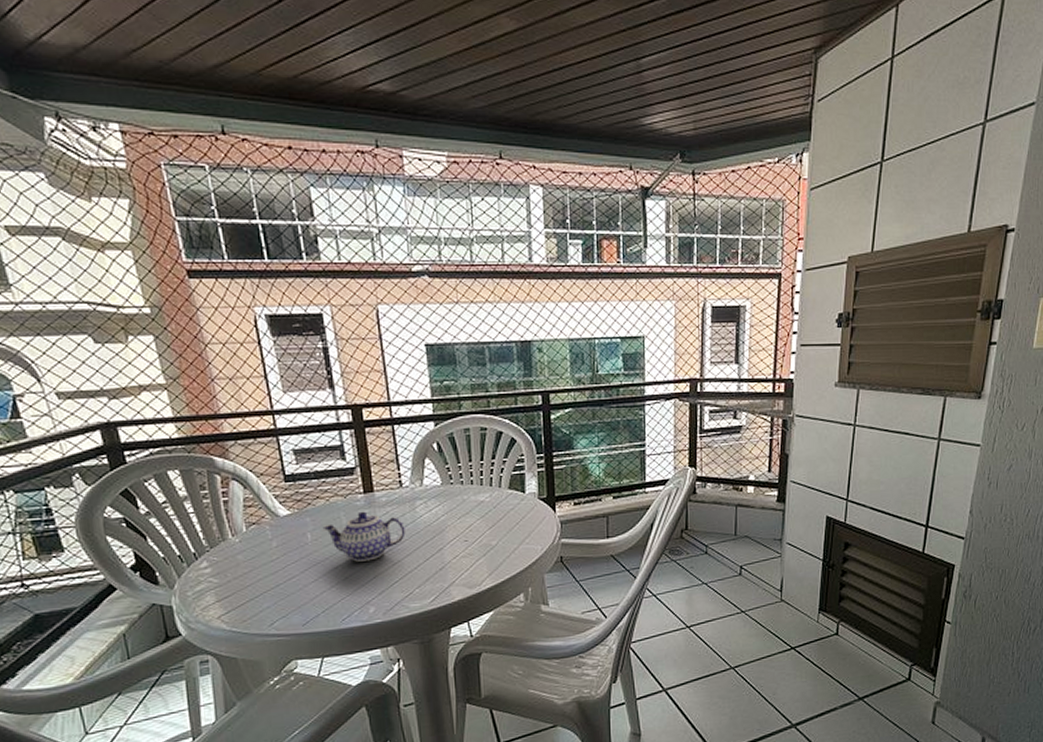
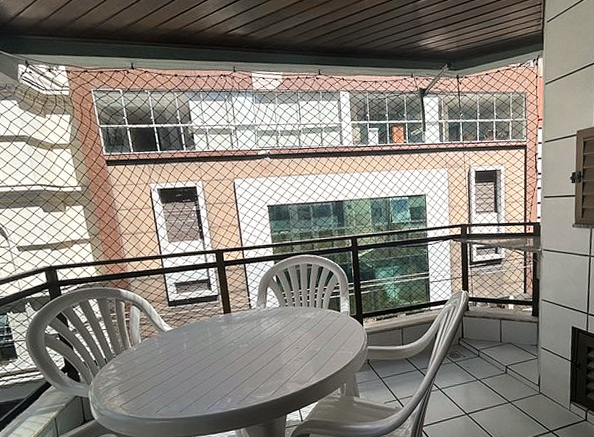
teapot: present [322,511,406,562] -> none [194,327,254,364]

